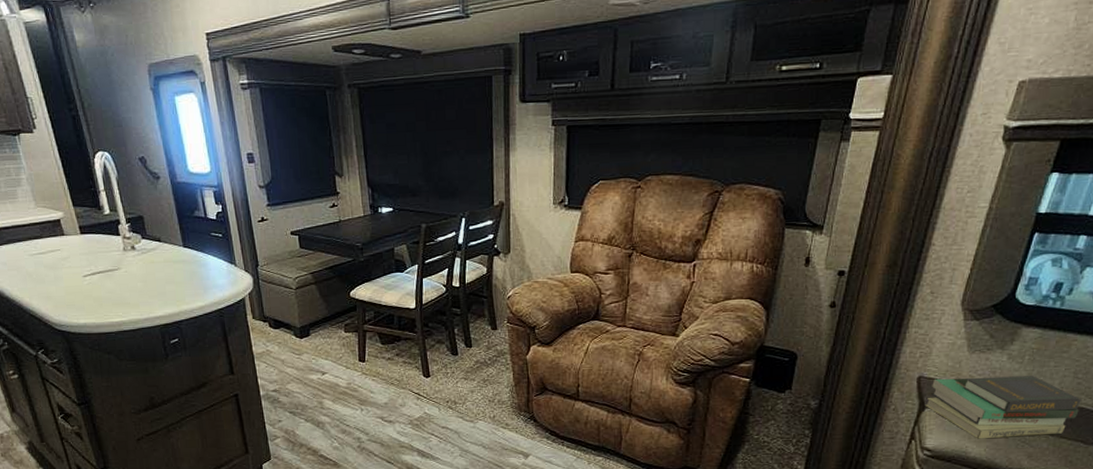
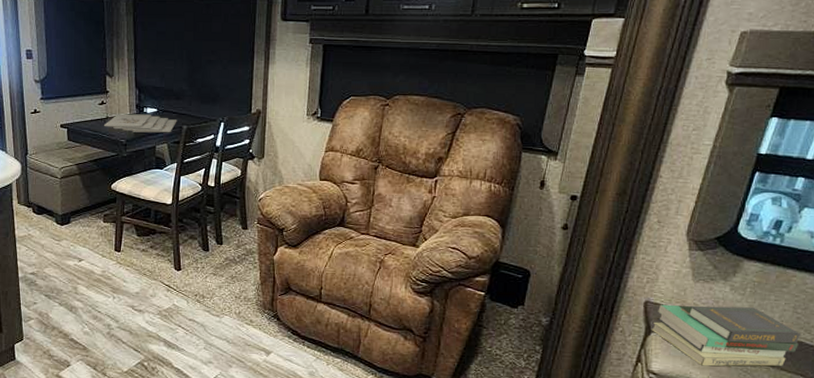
placemat: none [336,214,415,235] -> present [103,114,177,133]

